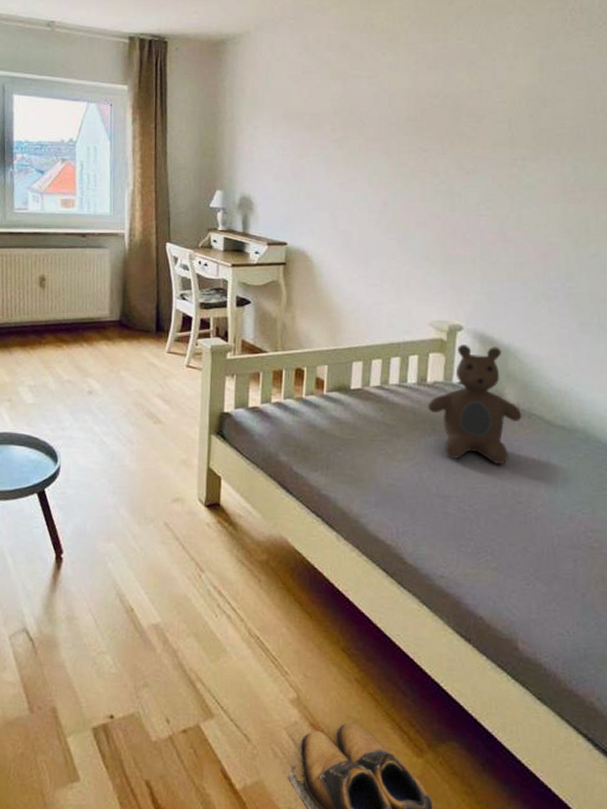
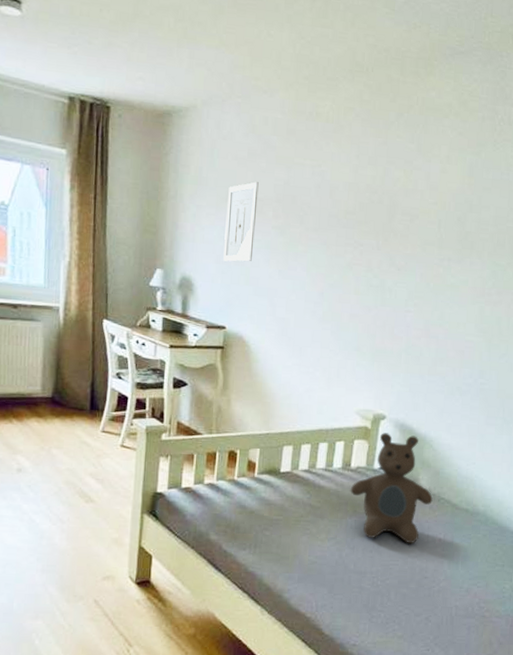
wall art: none [282,98,315,178] -> present [223,182,259,262]

